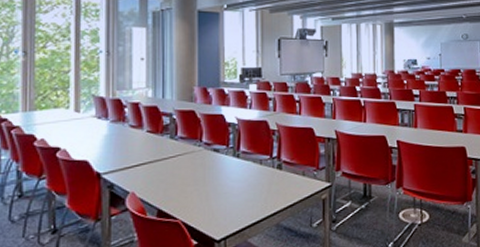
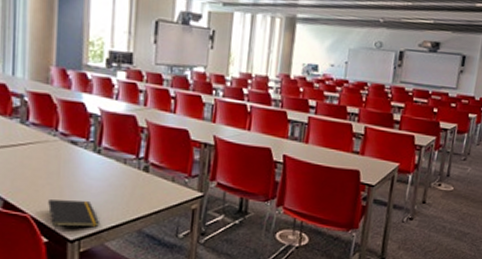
notepad: none [196,202,241,236] -> present [48,200,99,234]

